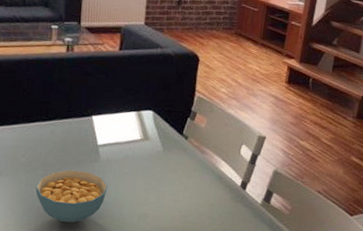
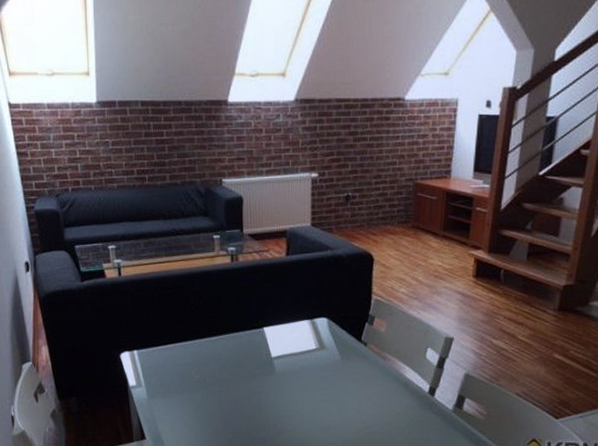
cereal bowl: present [35,170,108,223] -> none [212,384,286,438]

